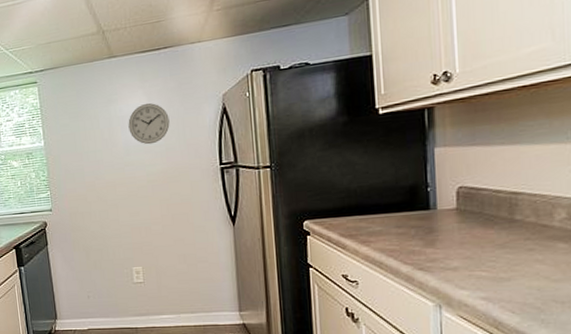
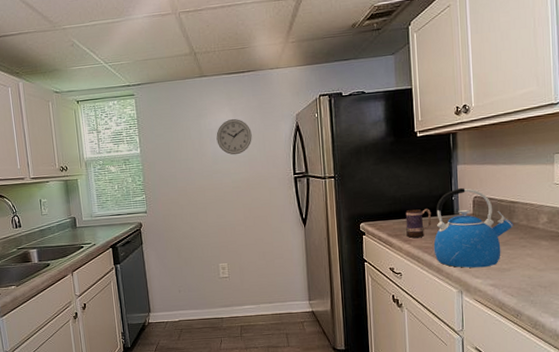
mug: none [363,203,399,239] -> present [405,209,432,238]
kettle: none [401,175,516,277] -> present [433,187,514,268]

